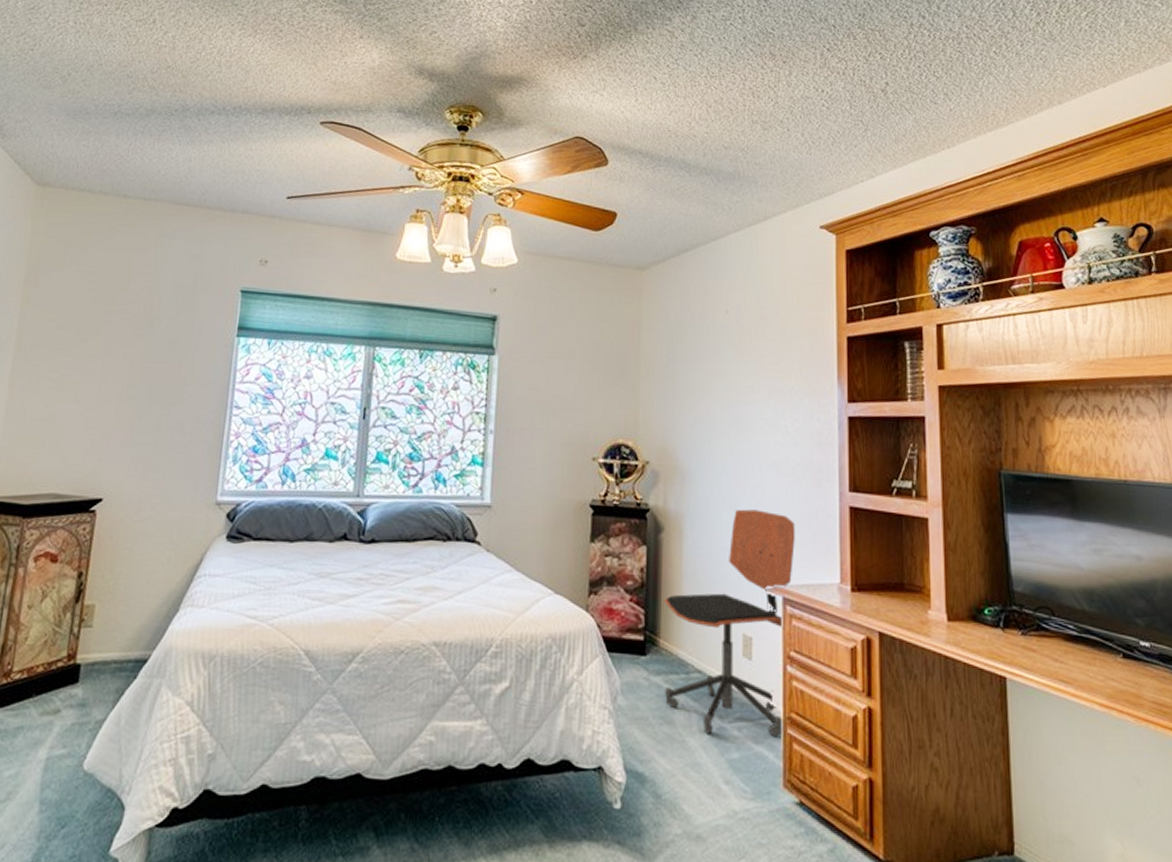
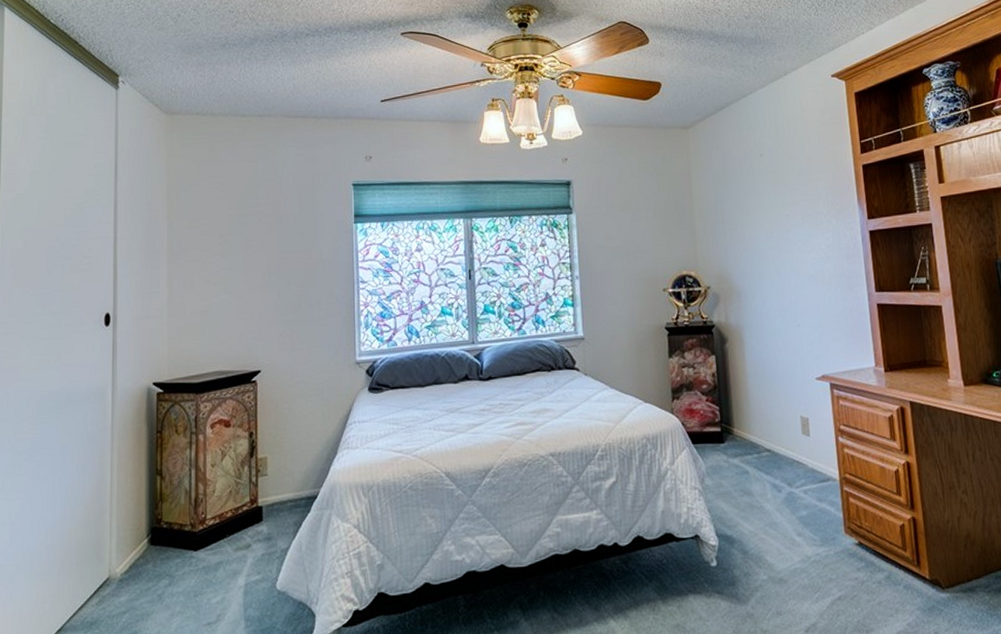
office chair: present [664,509,795,737] -> none [734,315,840,499]

